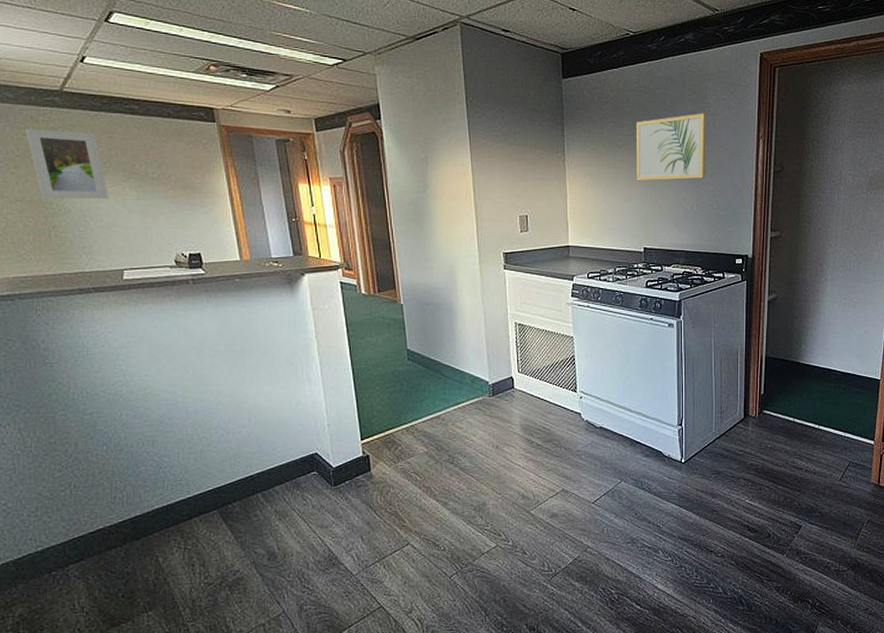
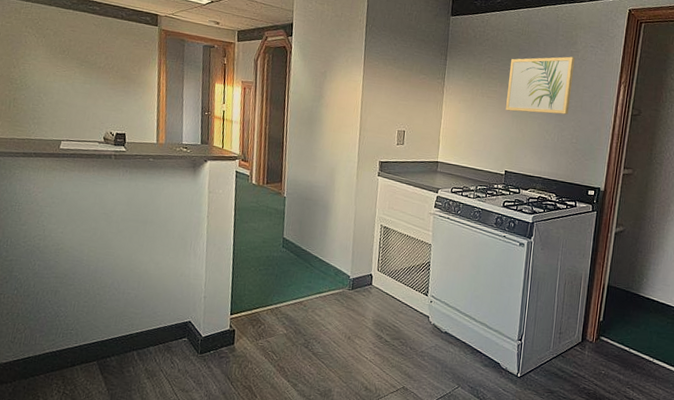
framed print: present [26,128,109,199] -> none [9,17,63,80]

